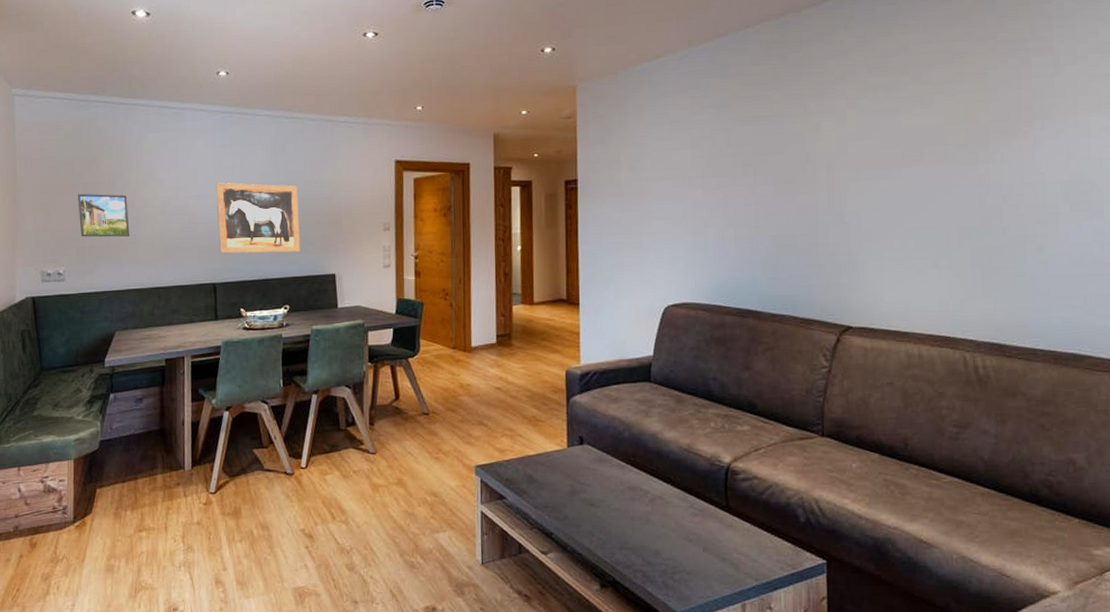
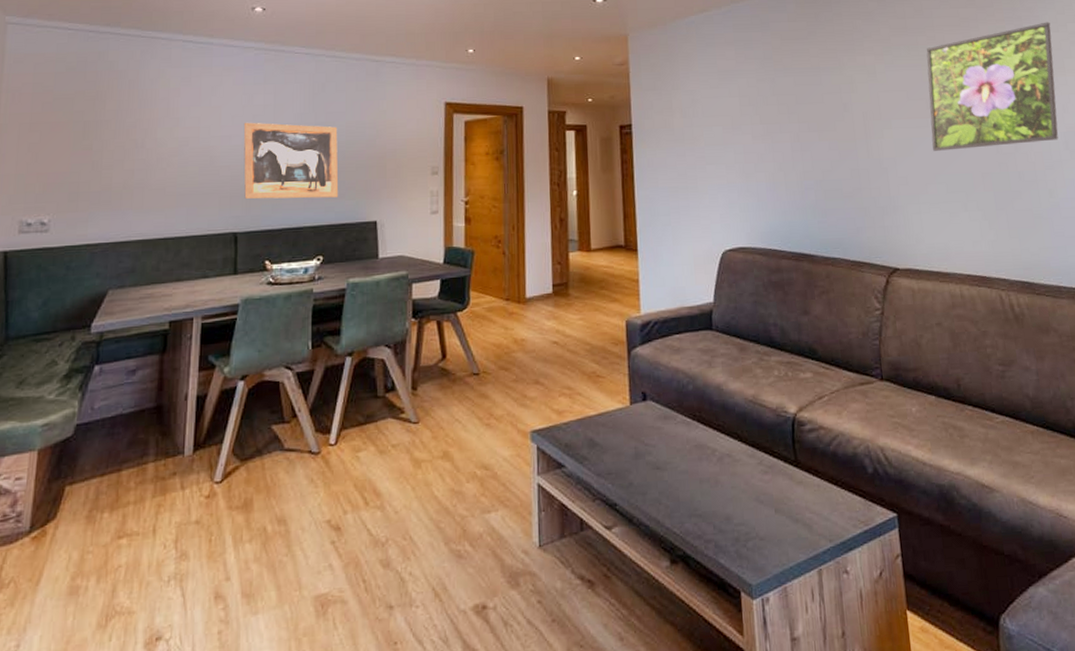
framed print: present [77,193,130,238] -> none [74,132,137,182]
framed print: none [904,53,1067,204] -> present [926,22,1059,151]

